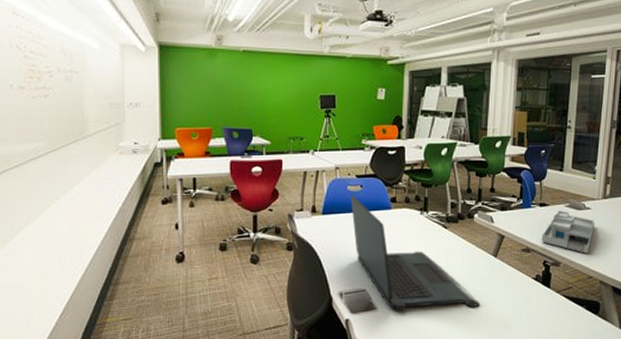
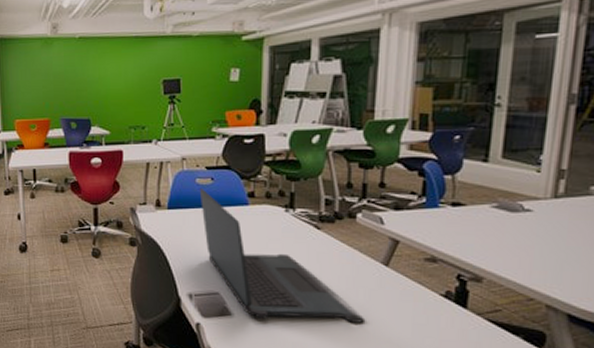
desk organizer: present [541,211,596,254] -> none [454,212,540,269]

